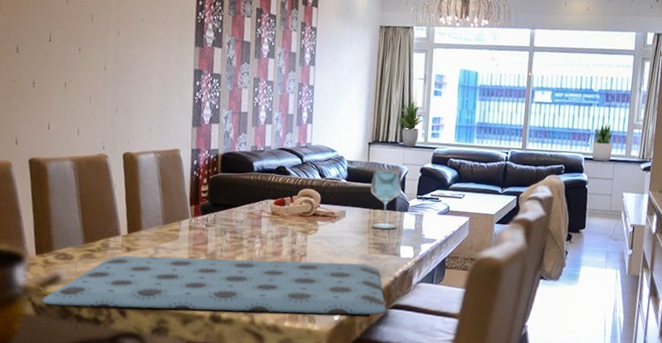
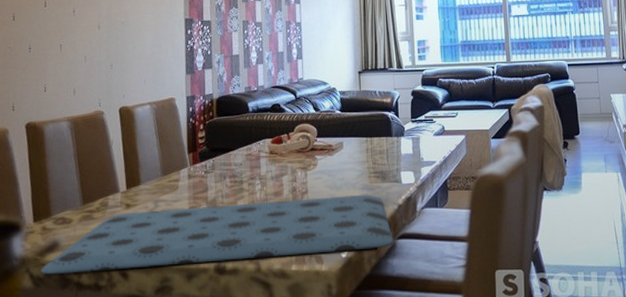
wine glass: present [370,170,402,230] -> none [364,97,396,157]
potted plant: present [396,101,424,147] -> none [383,27,409,71]
planter: present [592,124,613,162] -> none [573,29,593,66]

